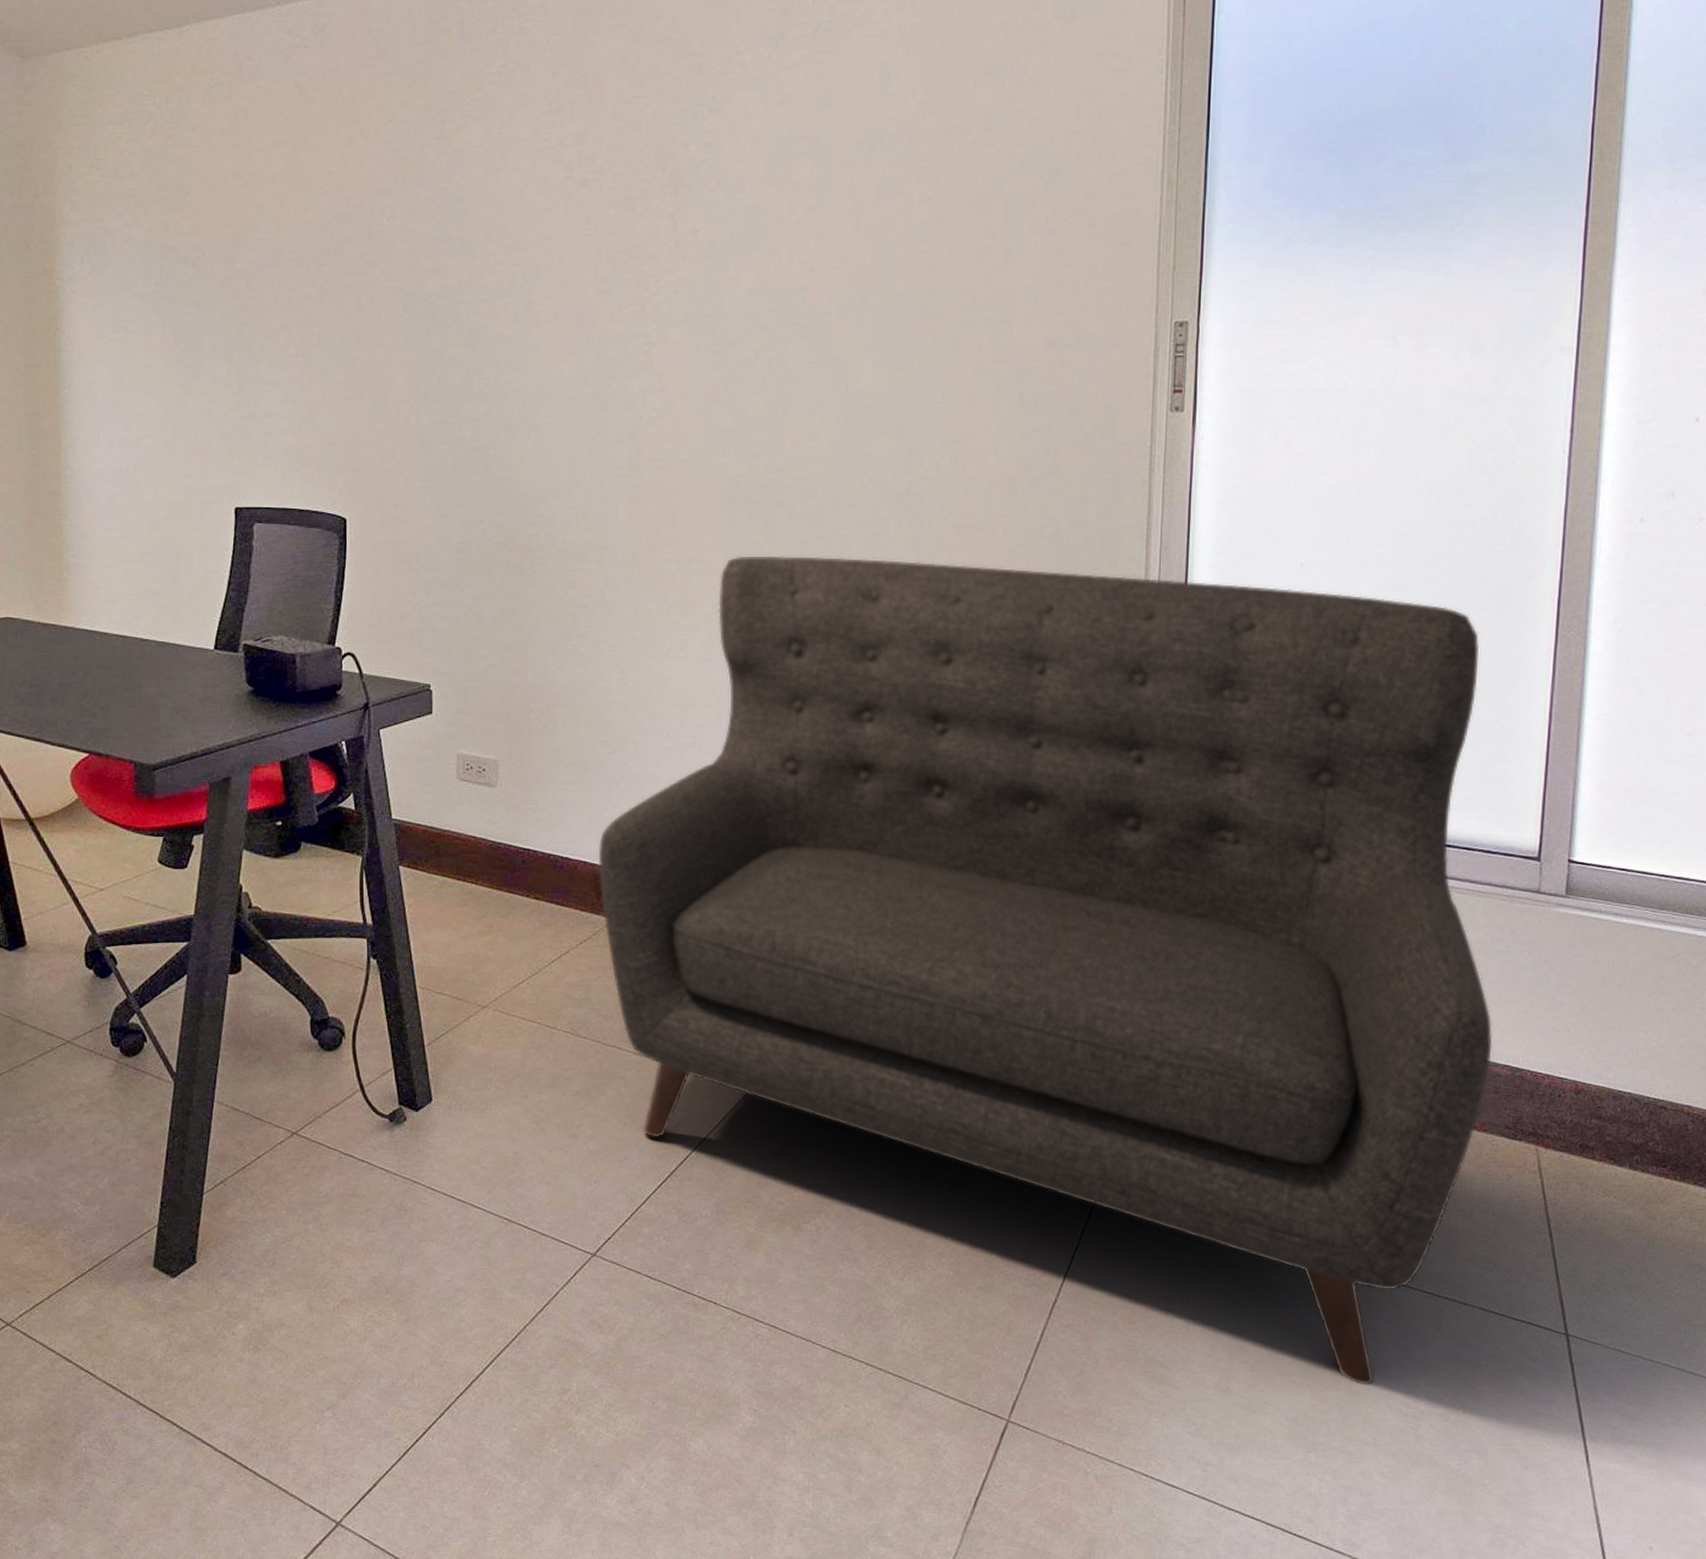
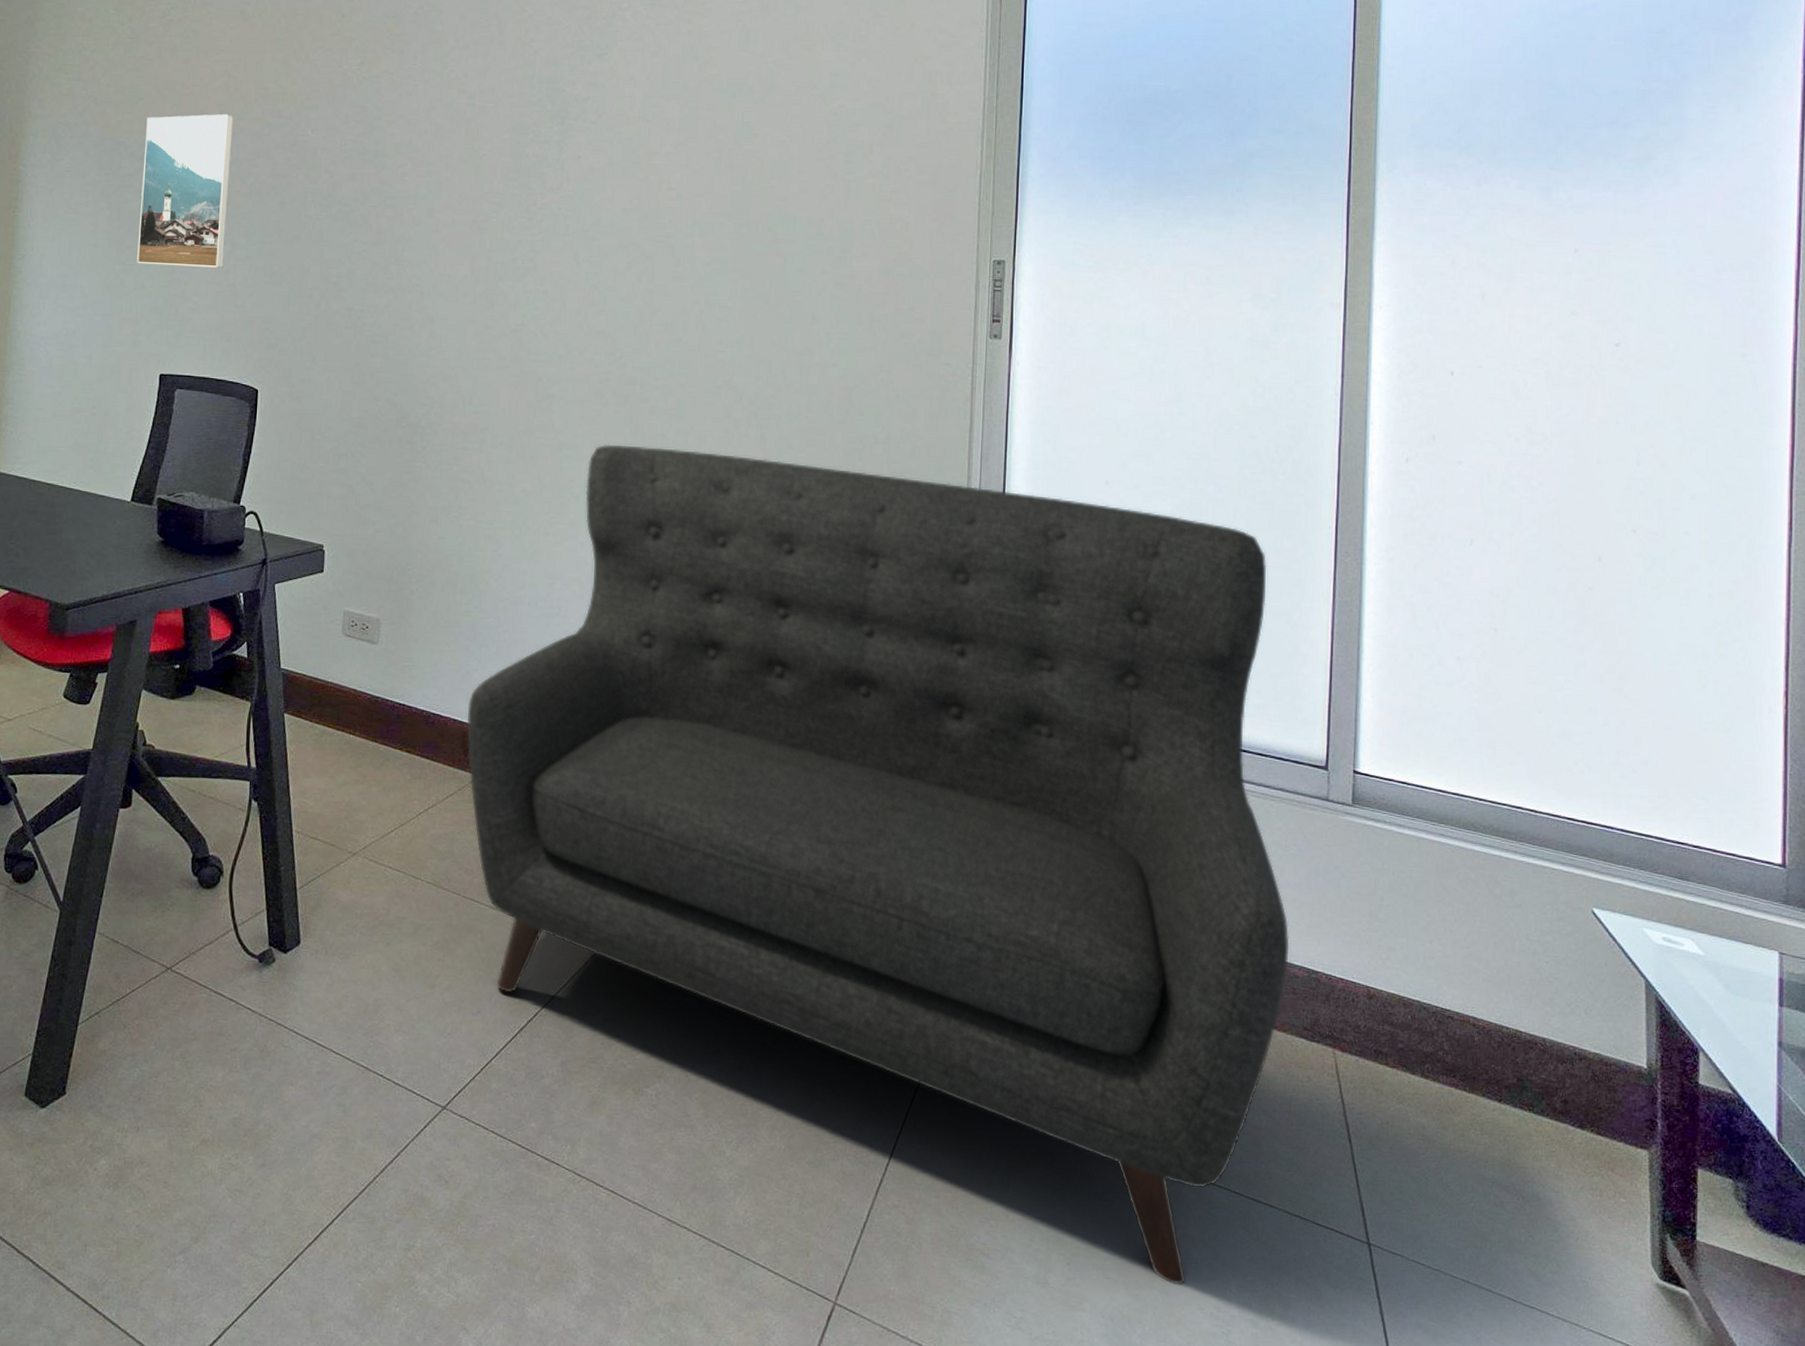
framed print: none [197,205,298,385] -> present [137,113,233,268]

